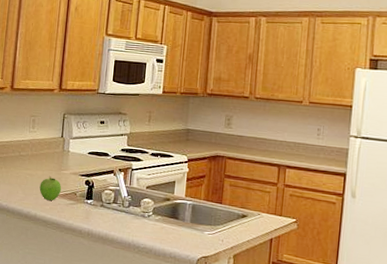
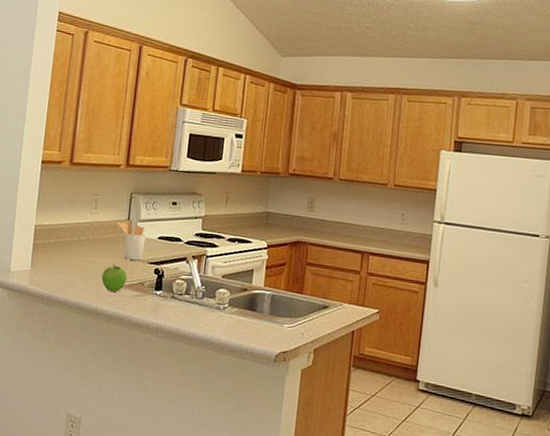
utensil holder: none [52,138,77,173] -> present [117,221,146,261]

